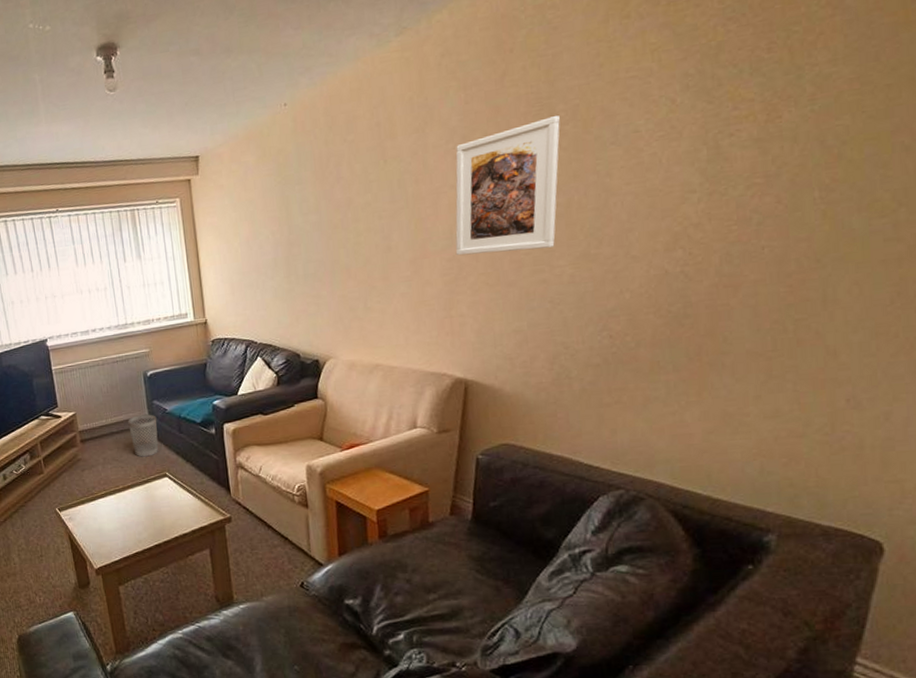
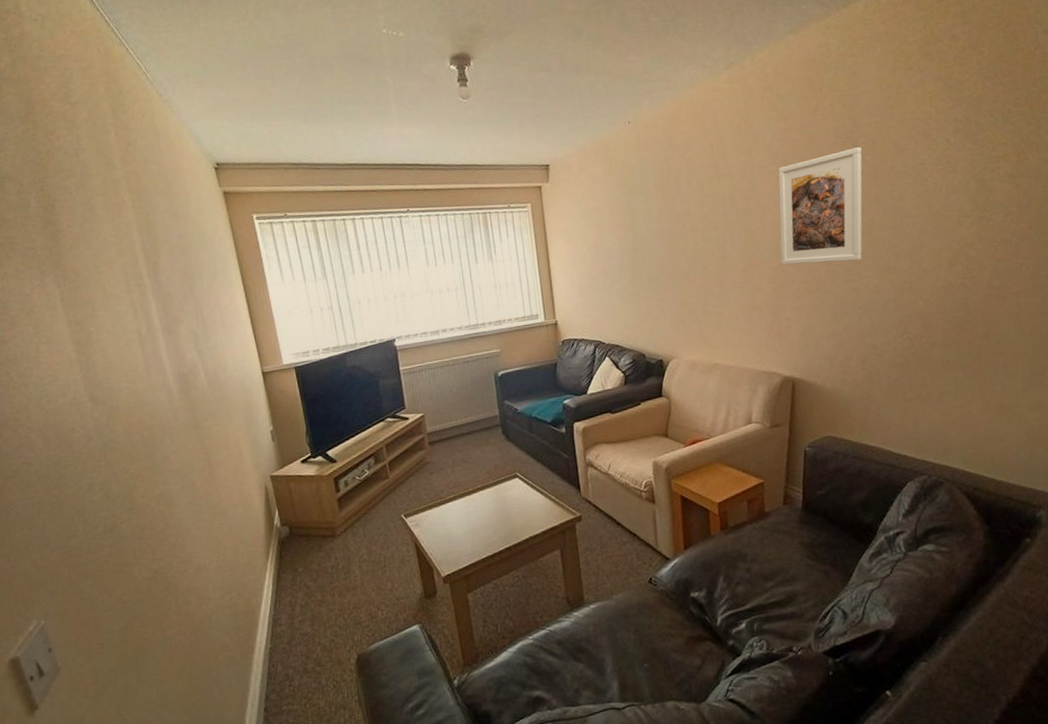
wastebasket: present [128,414,159,457] -> none [478,414,509,458]

